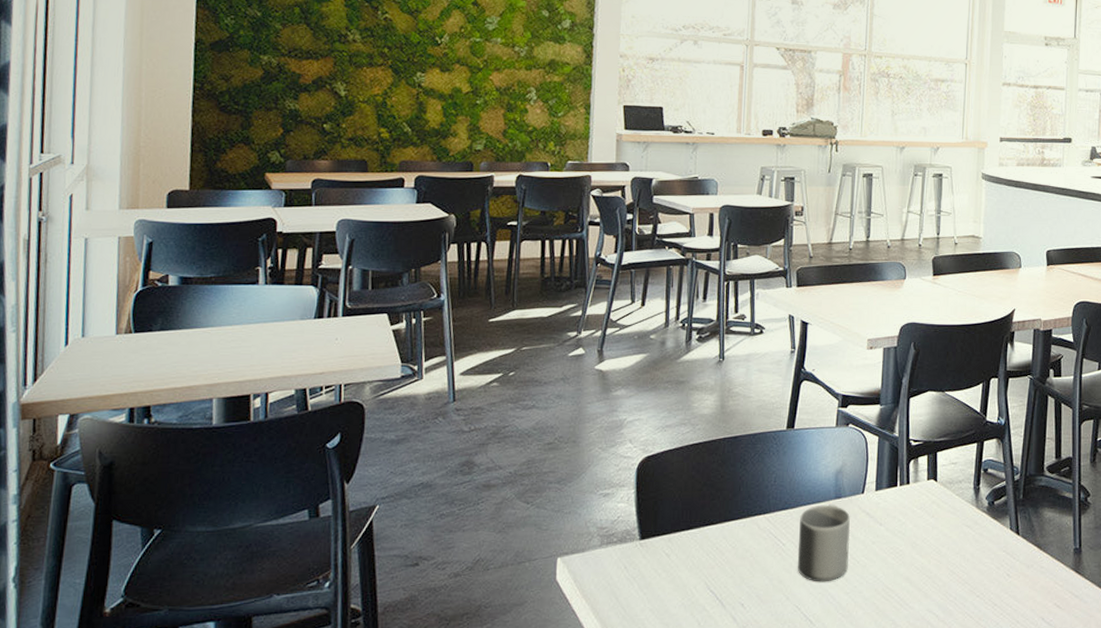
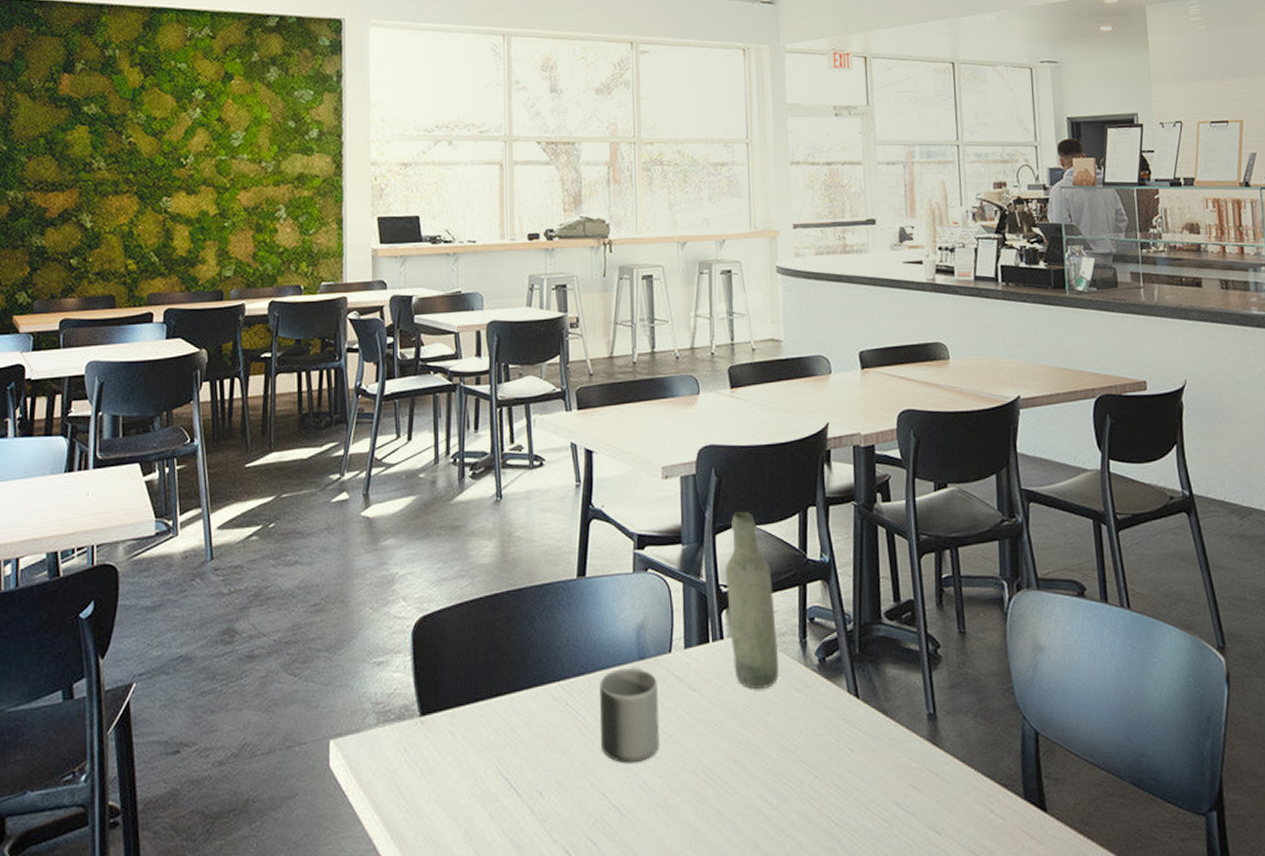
bottle: none [915,379,956,525] -> present [725,511,779,689]

